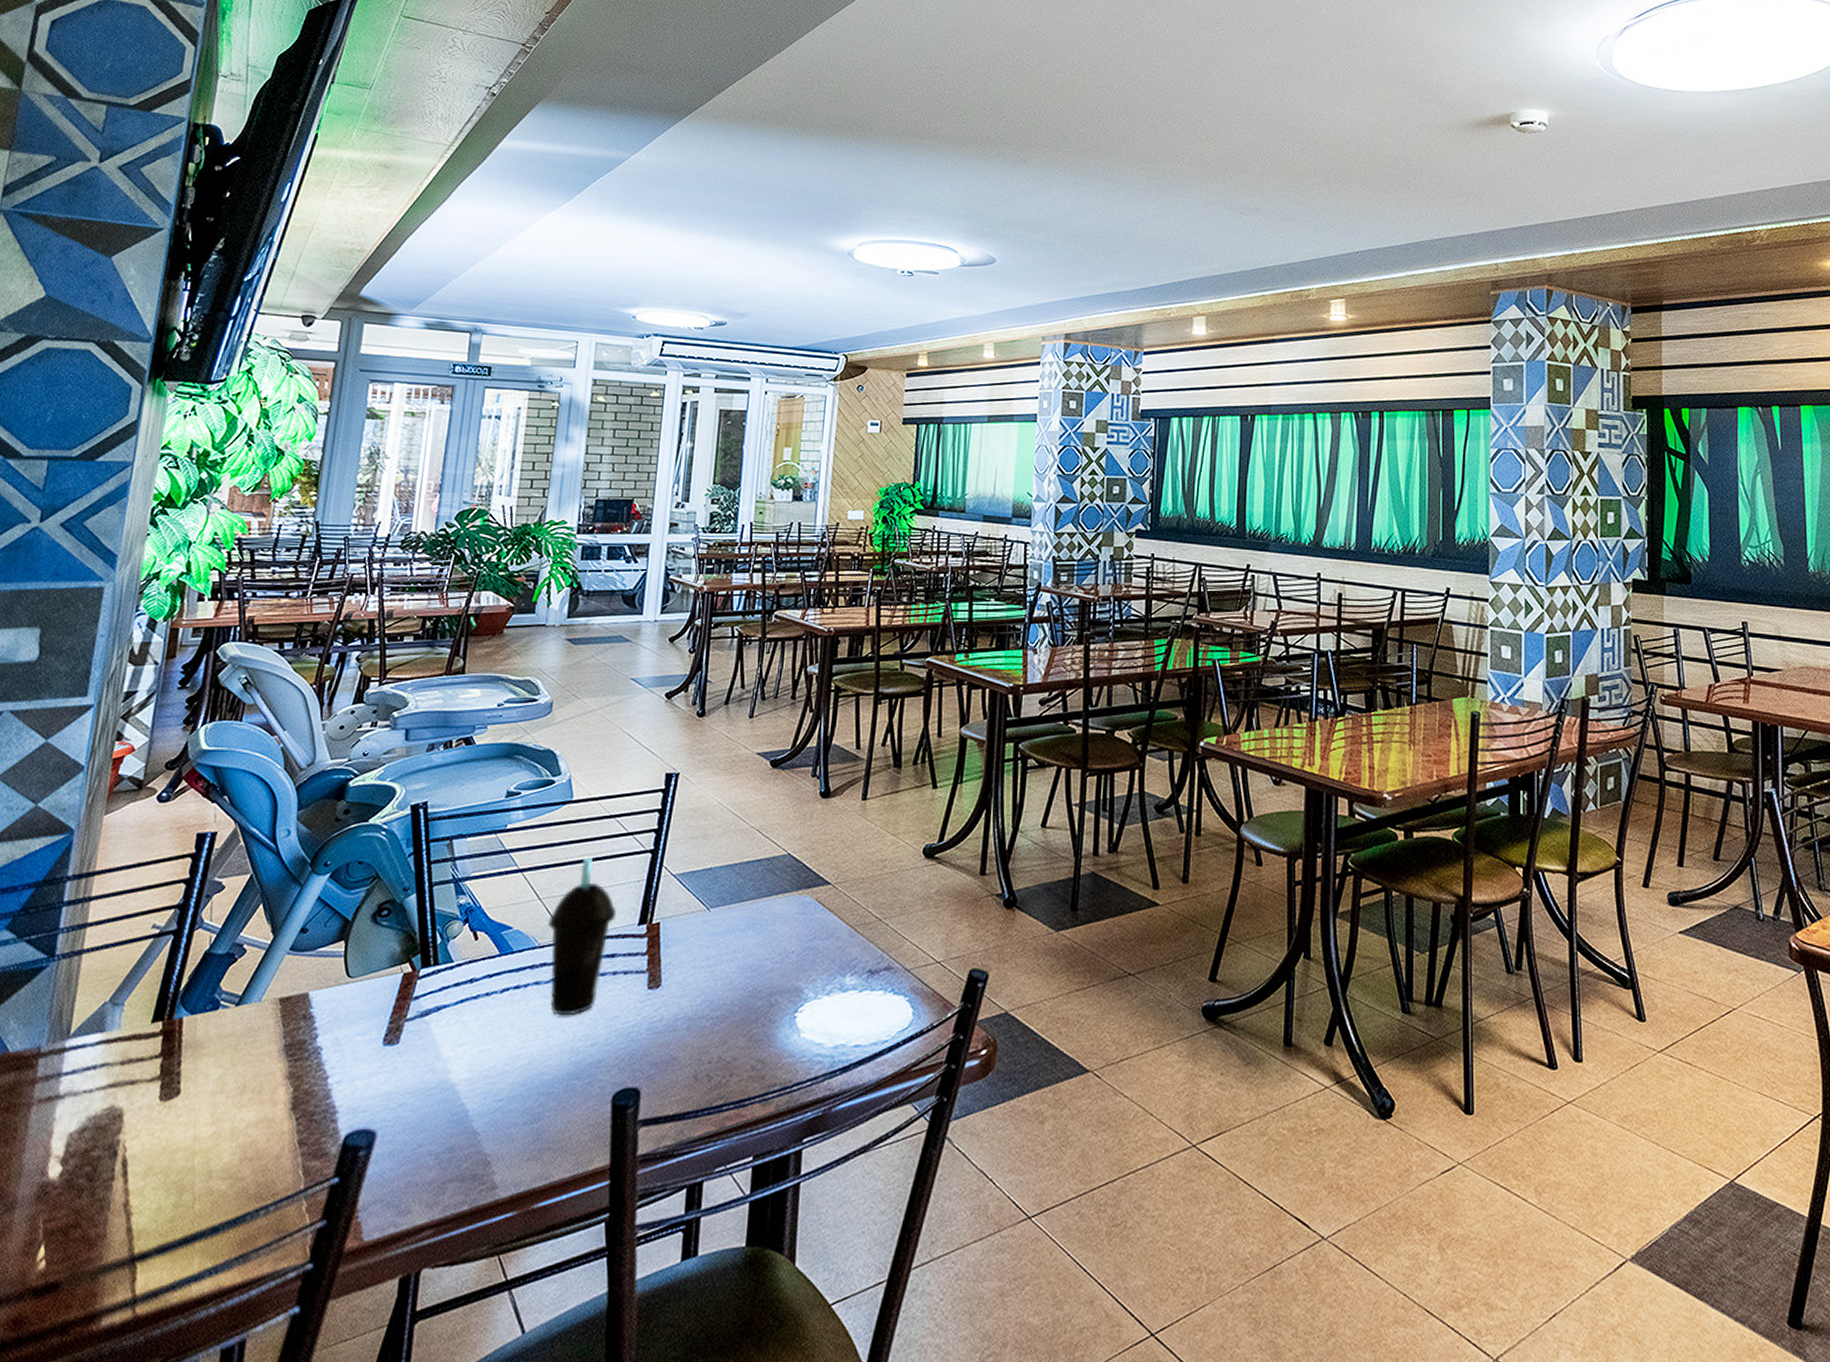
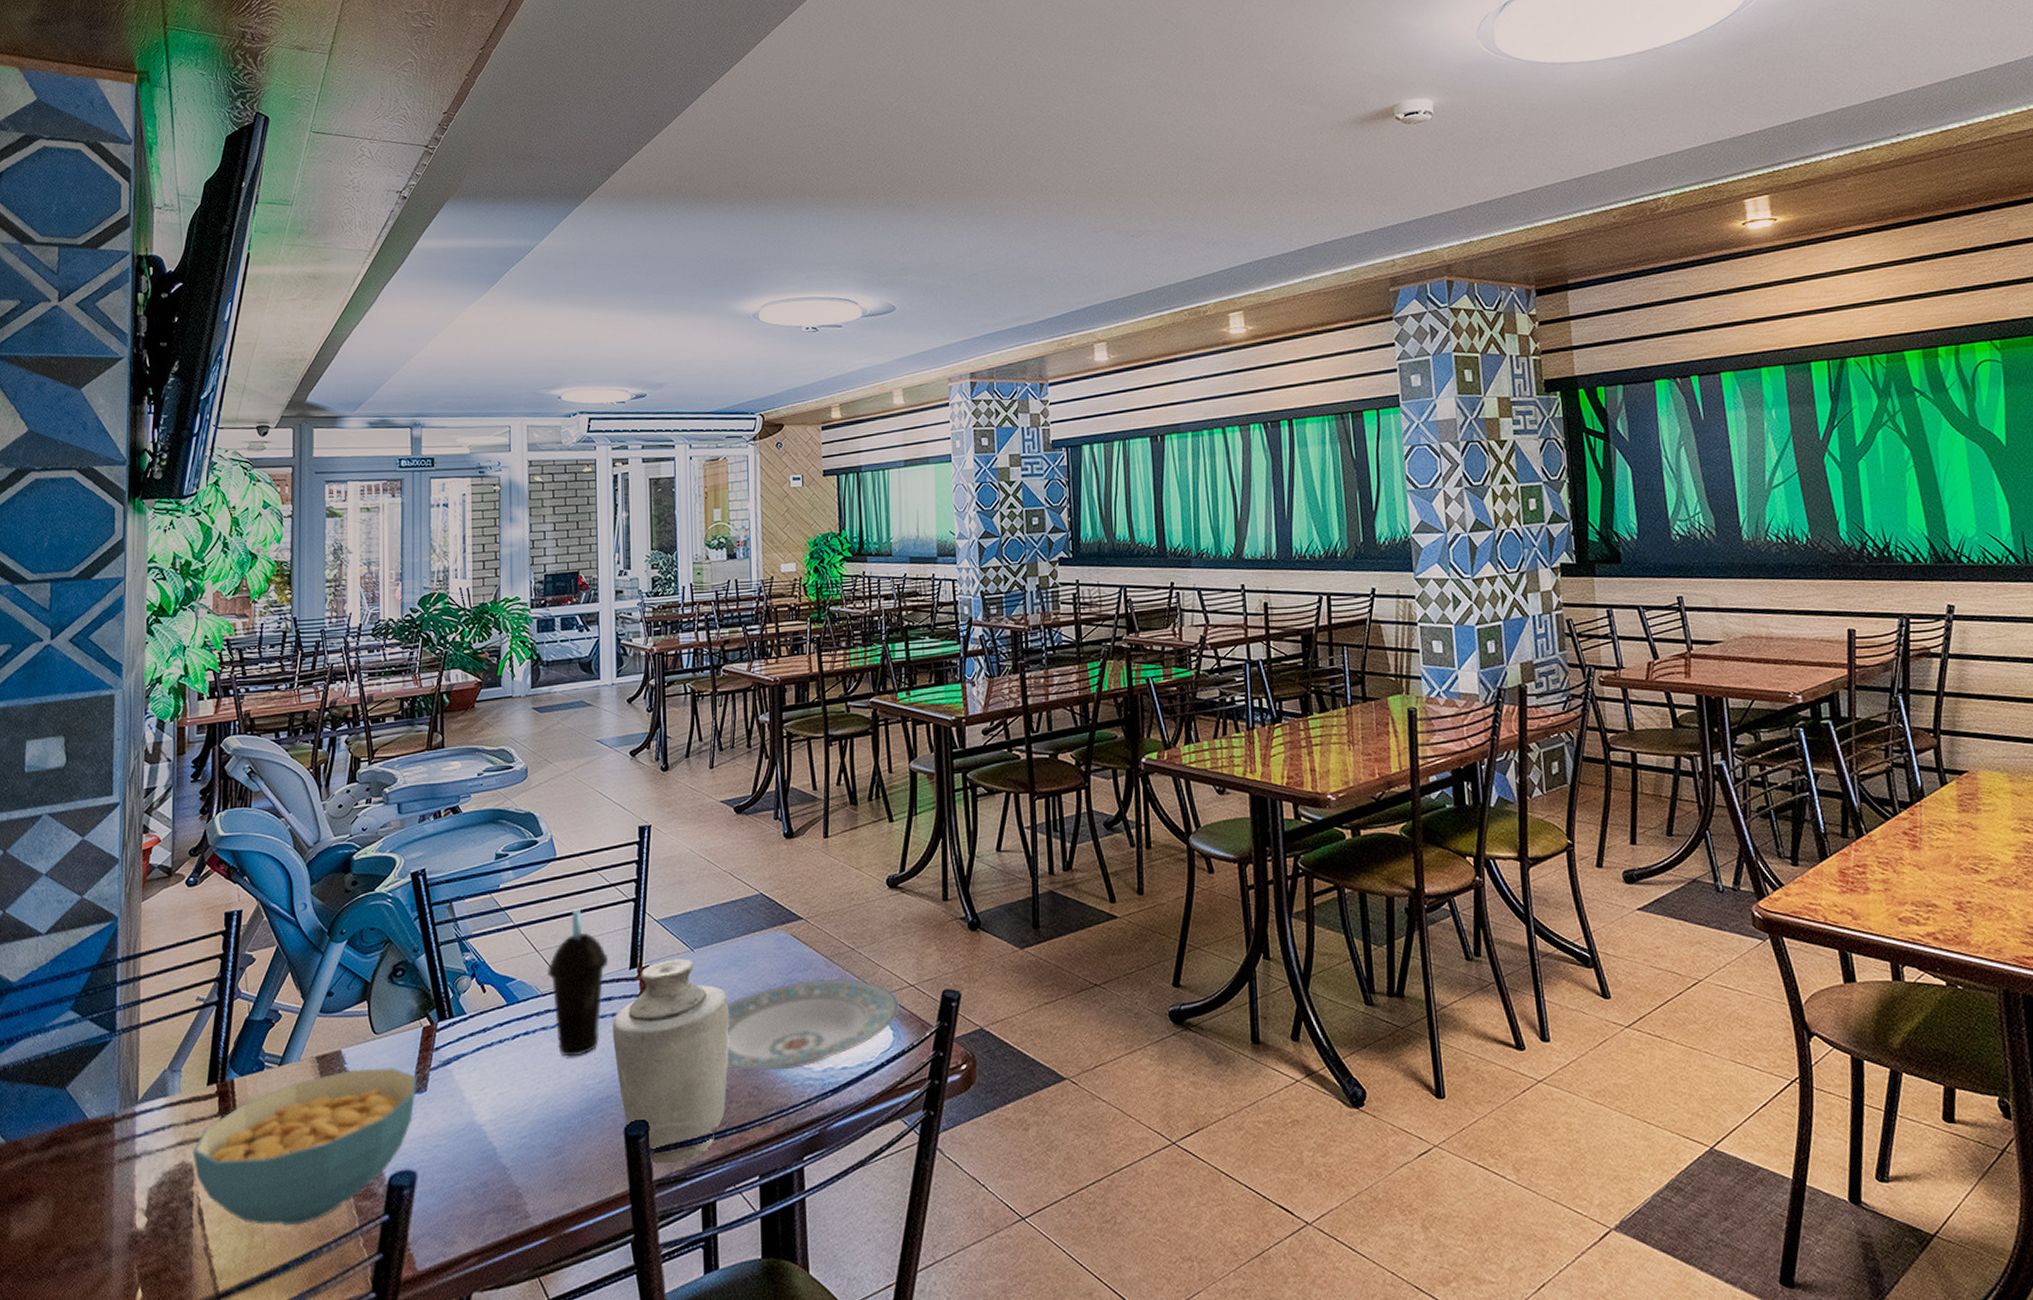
cereal bowl: none [124,1014,390,1184] -> present [192,1068,417,1226]
vase: none [611,917,741,1139] -> present [613,958,729,1164]
plate: none [731,949,923,1044] -> present [726,978,899,1070]

